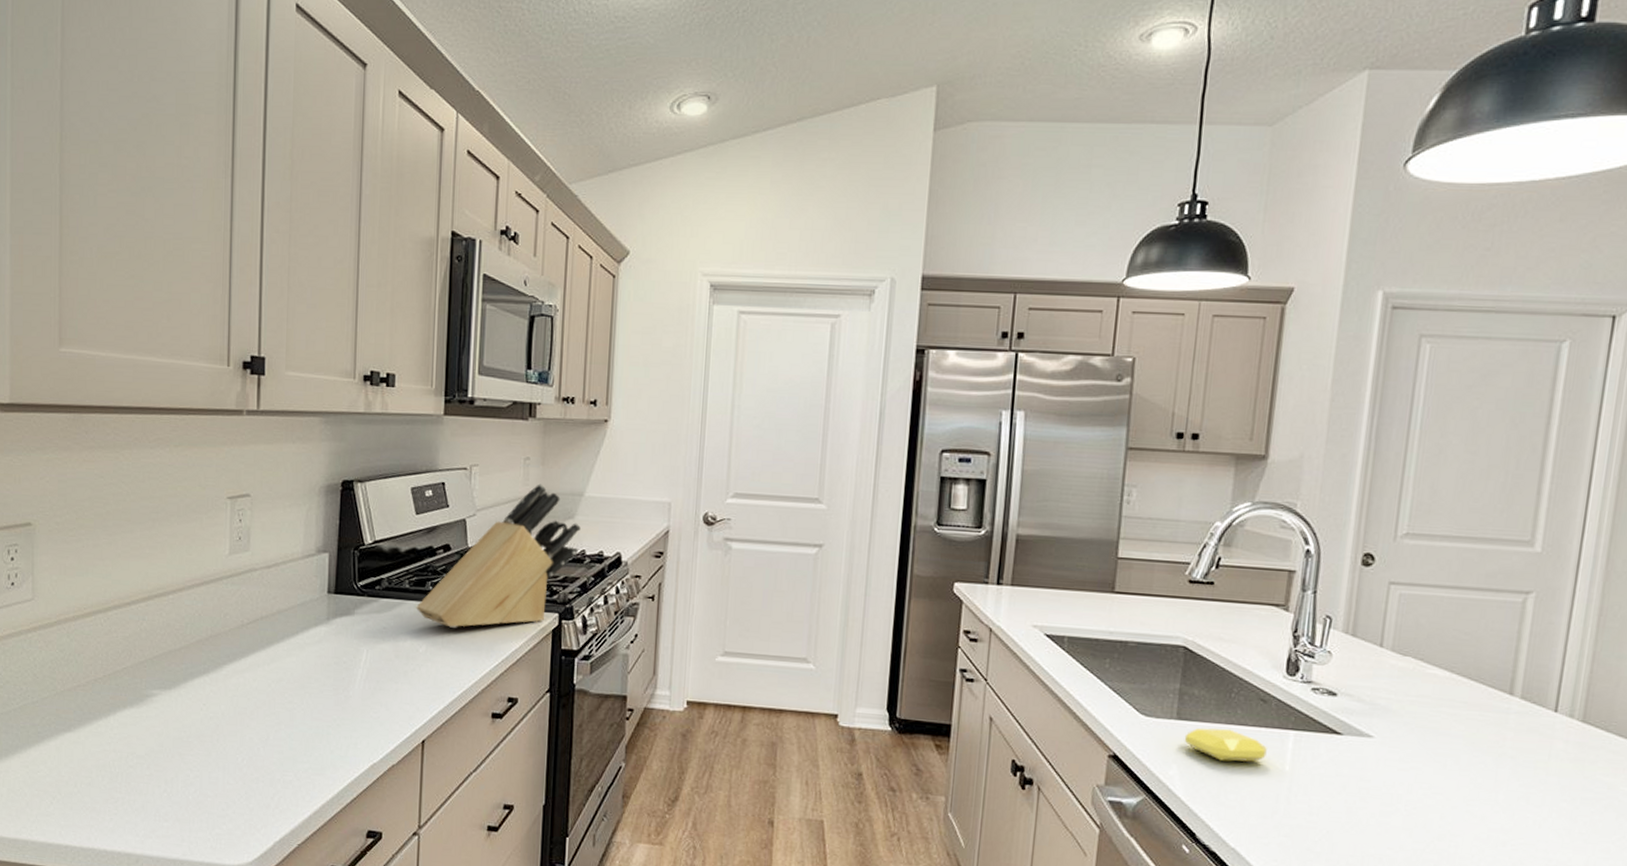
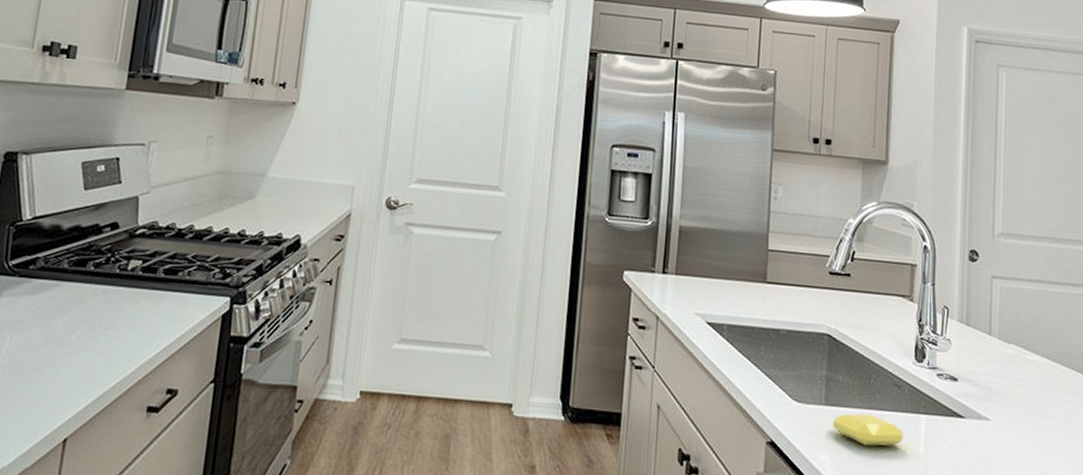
knife block: present [416,483,581,628] -> none [73,162,261,312]

